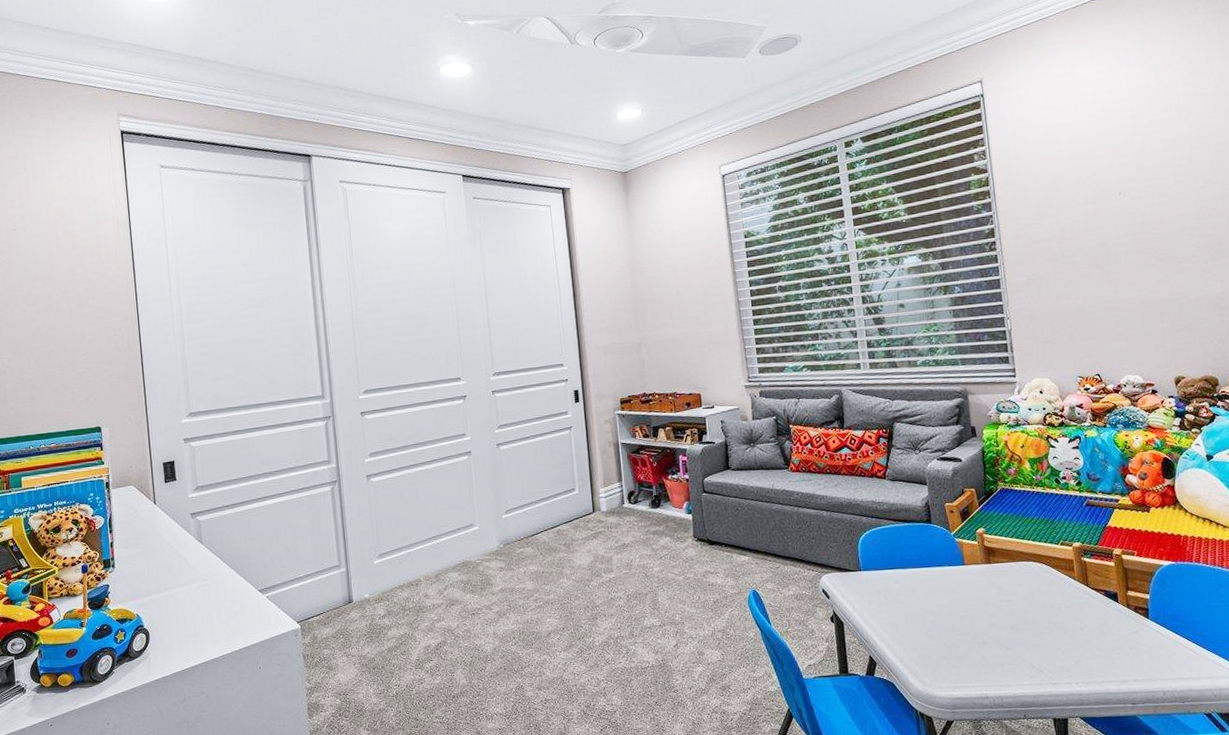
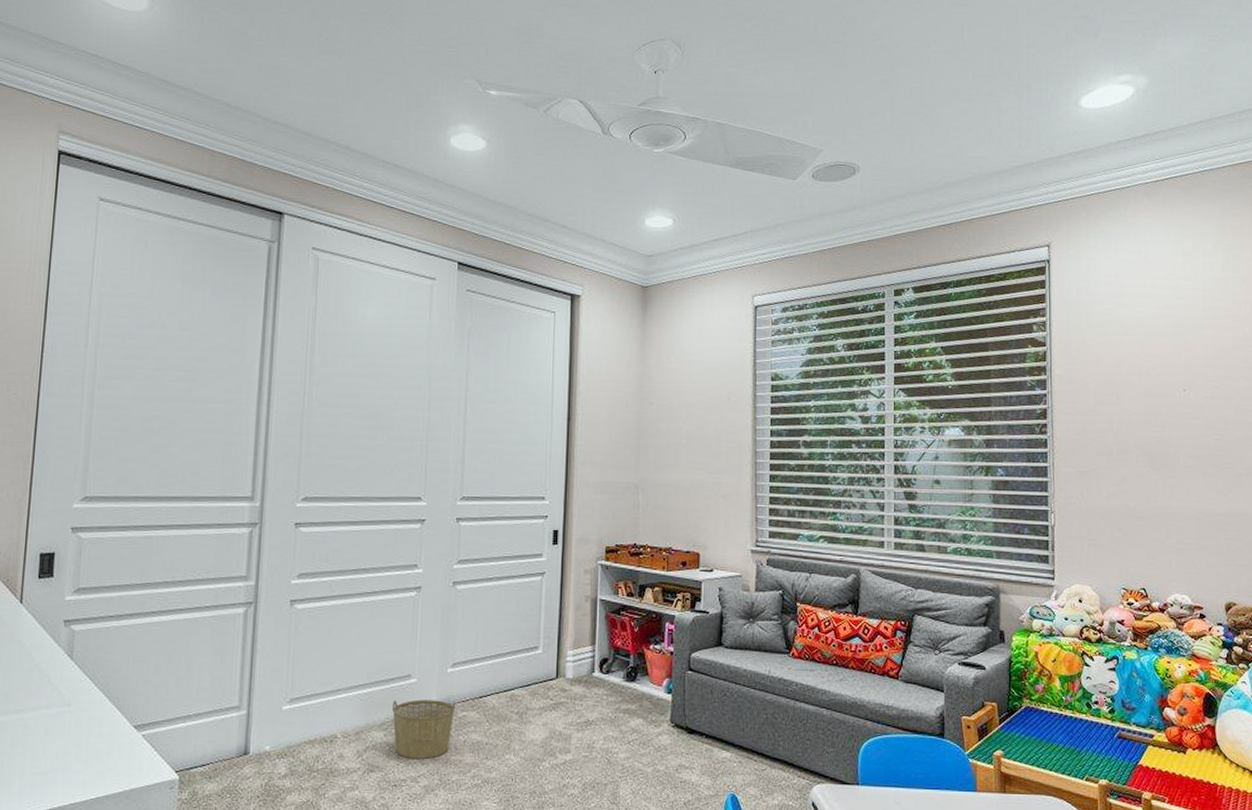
basket: none [462,541,514,592] -> present [392,699,456,760]

